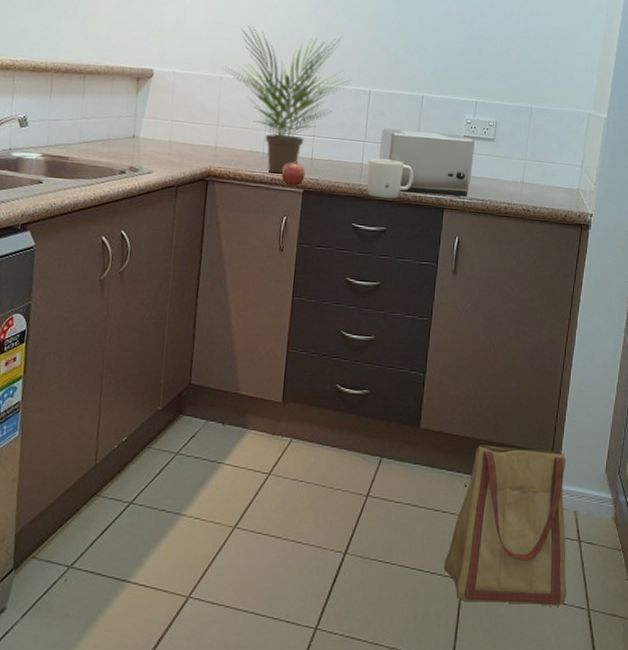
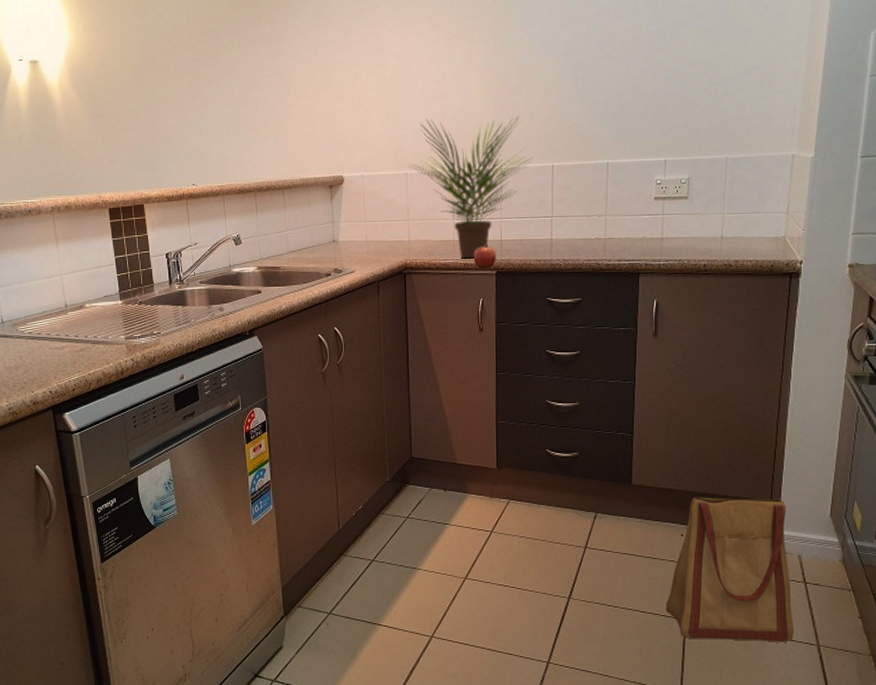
mug: present [366,158,414,199] -> none [557,231,606,271]
toaster: present [379,128,475,198] -> none [568,197,667,263]

